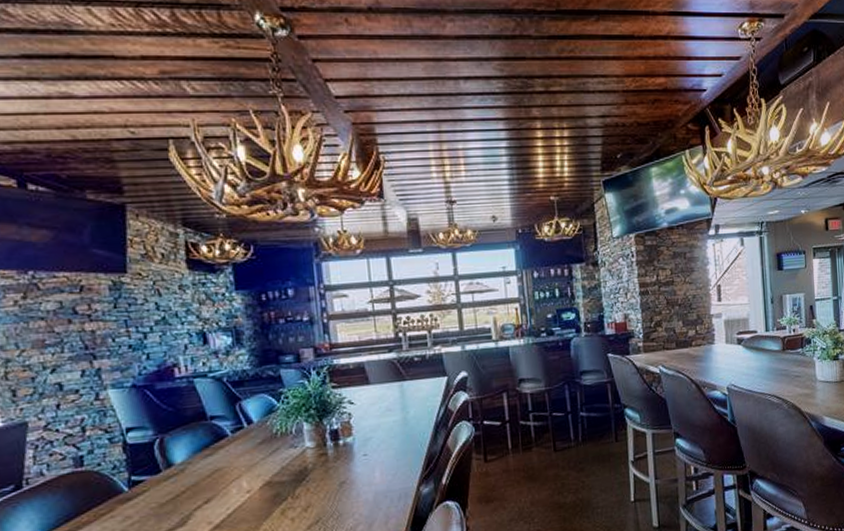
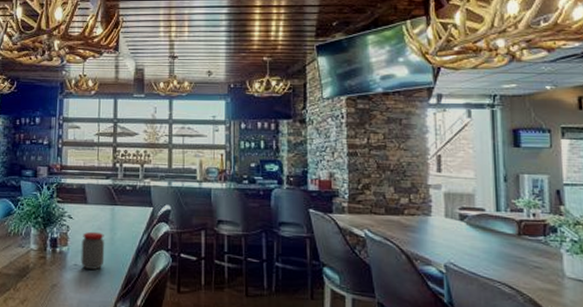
jar: none [368,414,399,458] -> present [80,231,105,270]

